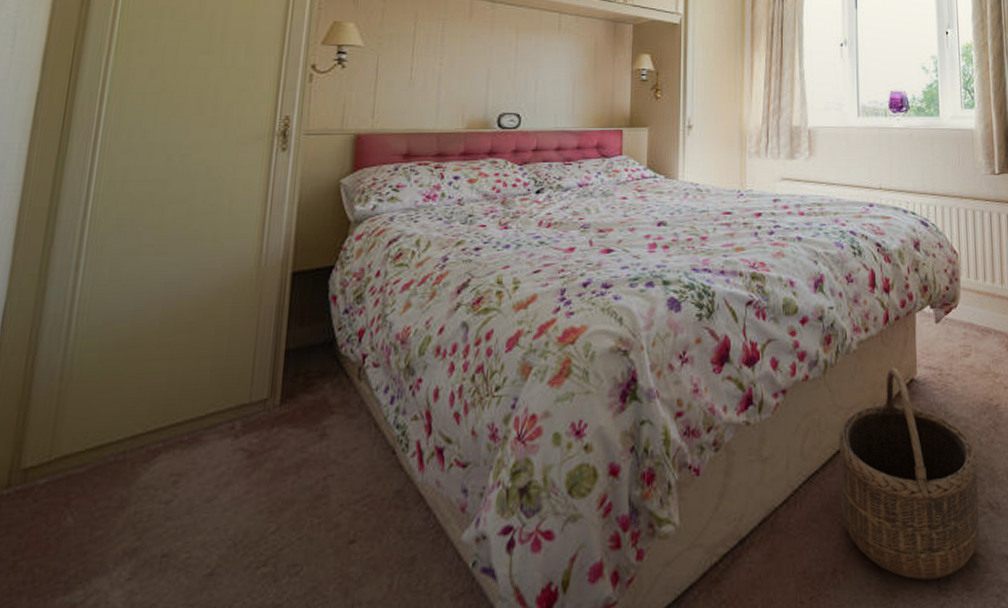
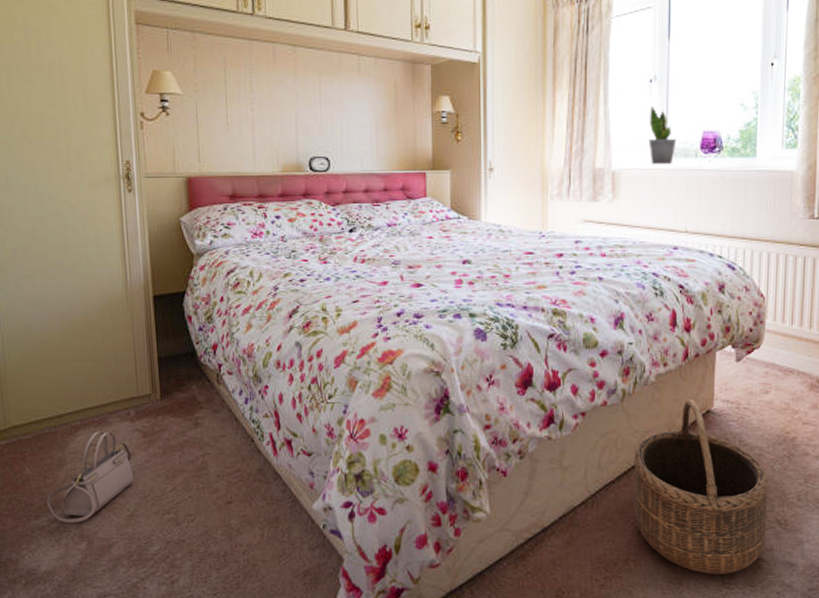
handbag: none [86,455,227,597] -> present [46,431,134,524]
potted plant: none [841,68,868,124] -> present [648,106,677,165]

